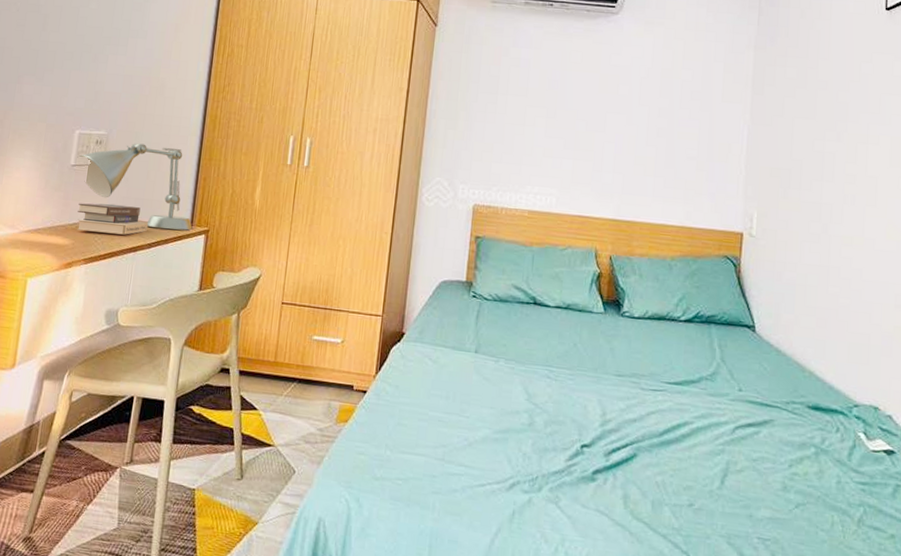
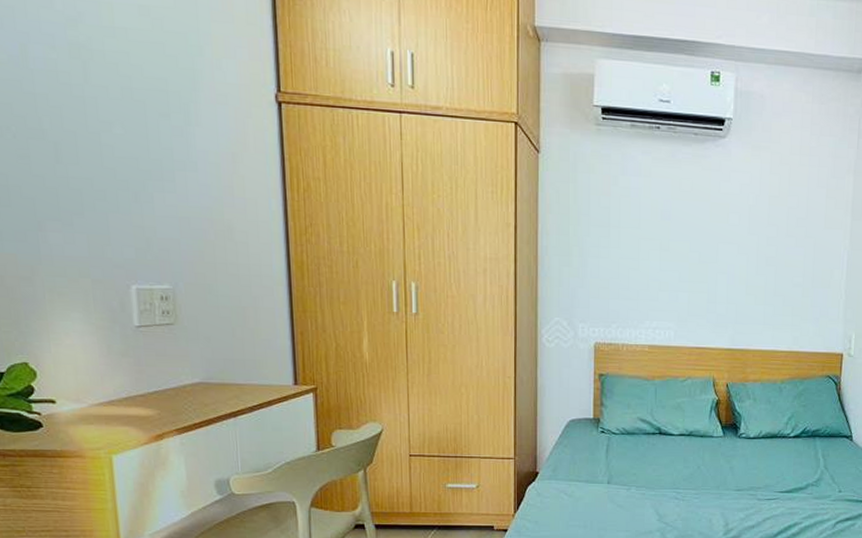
books: present [76,203,148,235] -> none [155,367,245,400]
desk lamp: present [77,143,193,231] -> none [141,297,297,391]

